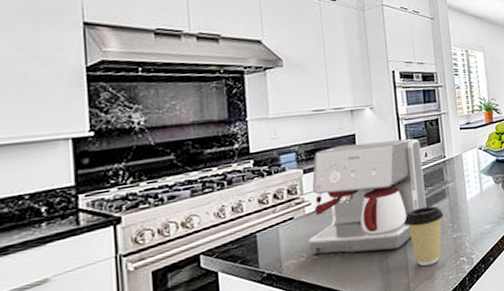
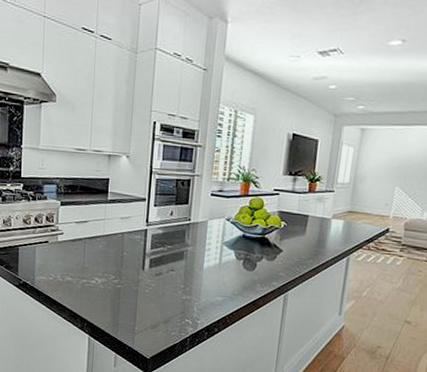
coffee maker: present [309,138,427,255] -> none [57,186,168,294]
coffee cup: present [404,206,444,267] -> none [139,262,179,317]

